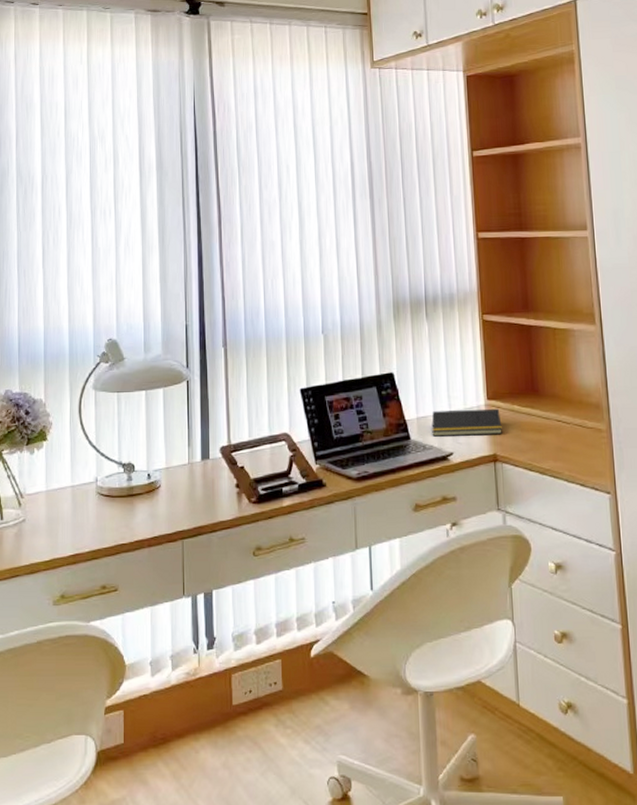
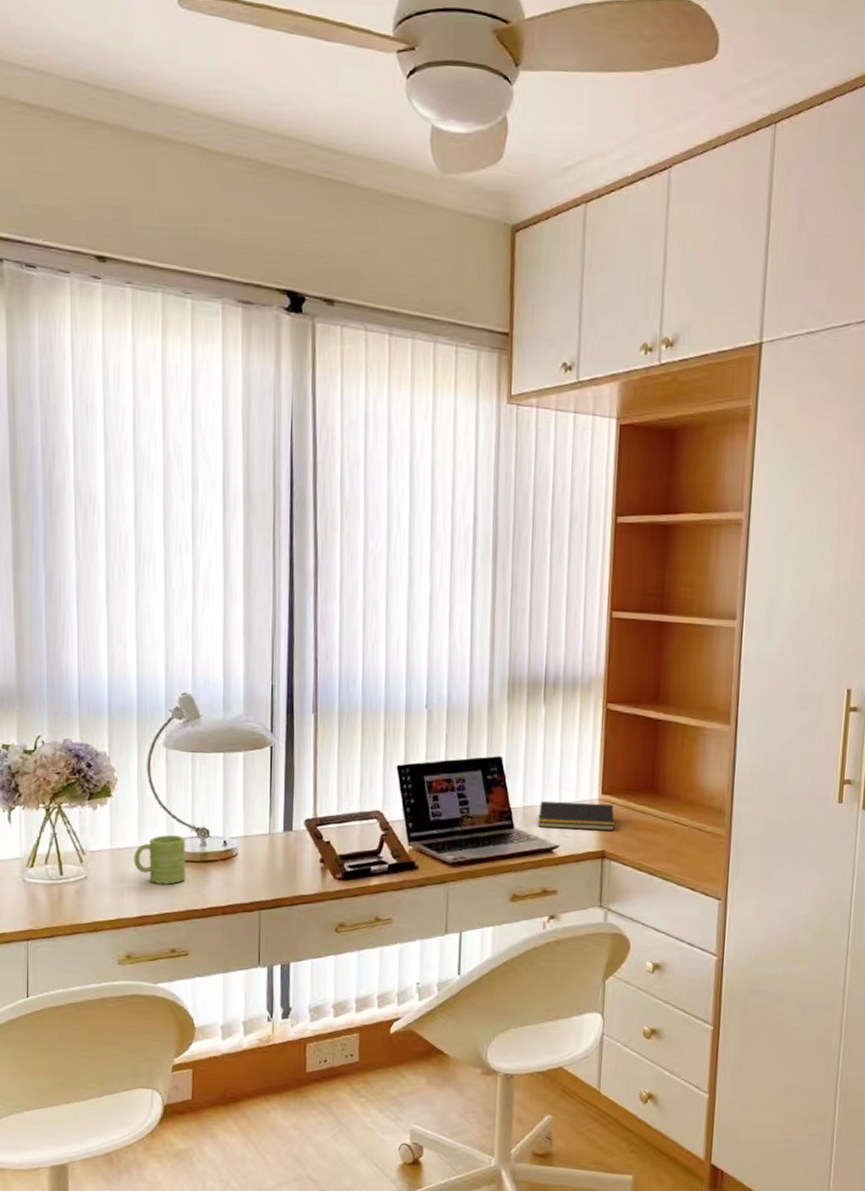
mug: none [67,472,114,521] -> present [133,835,186,885]

